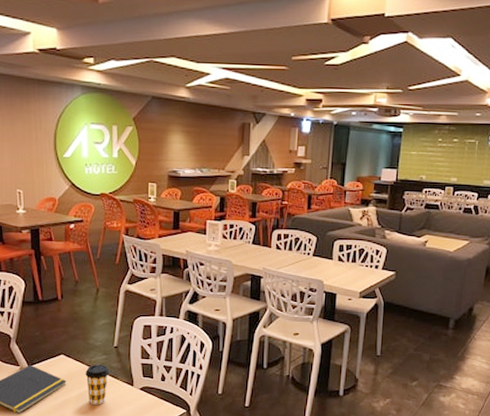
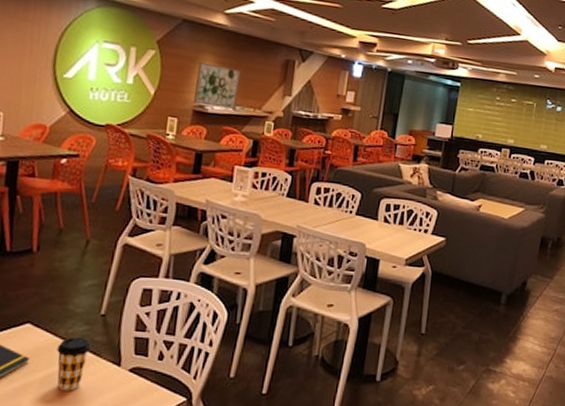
wall art: none [167,133,205,171] -> present [193,62,241,109]

